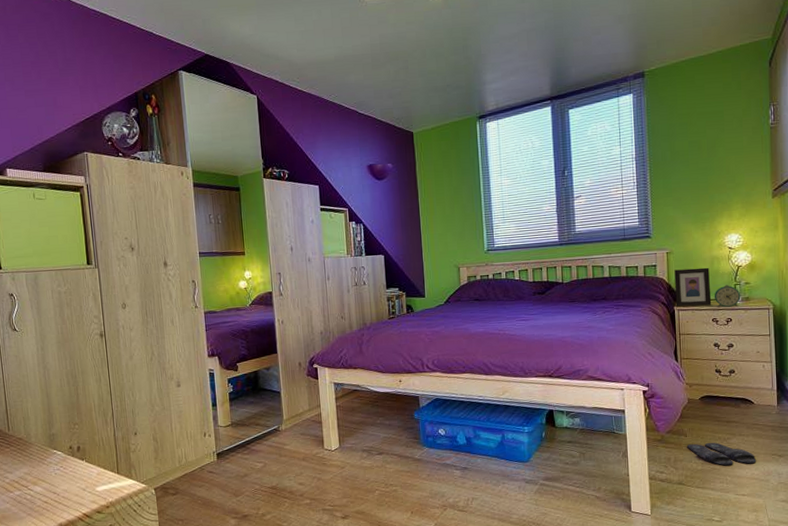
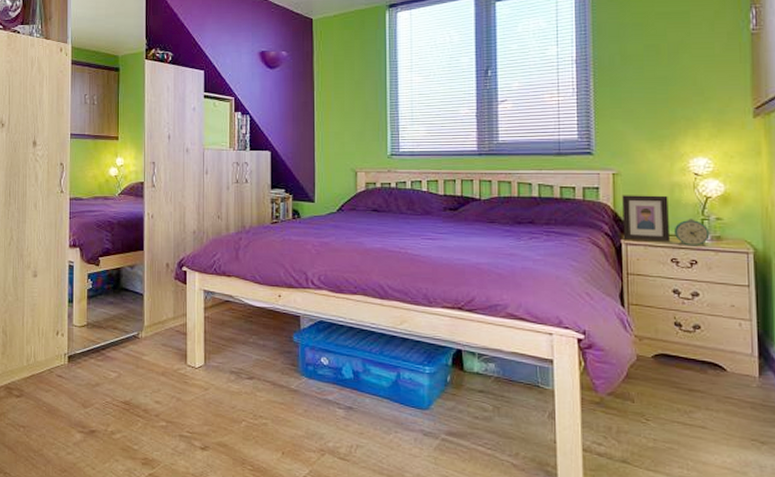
slippers: present [687,442,757,466] -> none [635,412,730,449]

